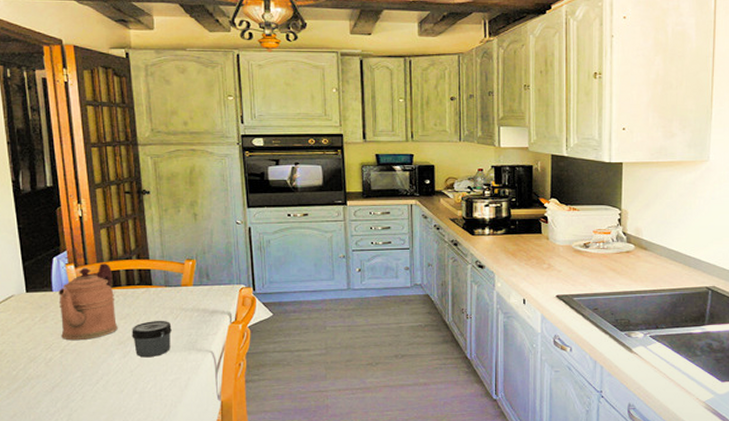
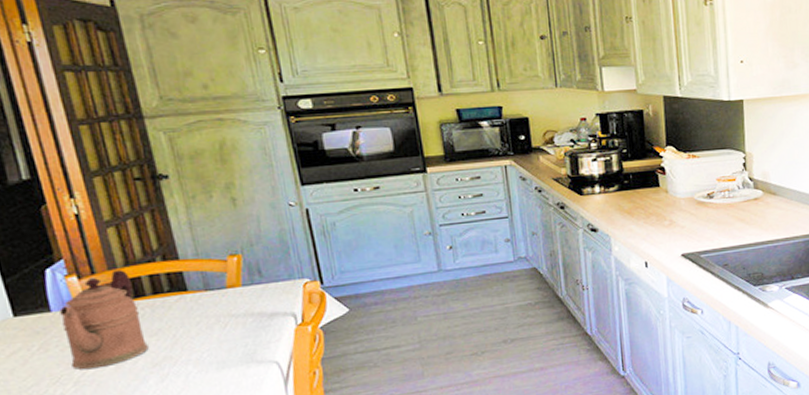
jar: present [132,320,172,358] -> none [167,331,223,380]

